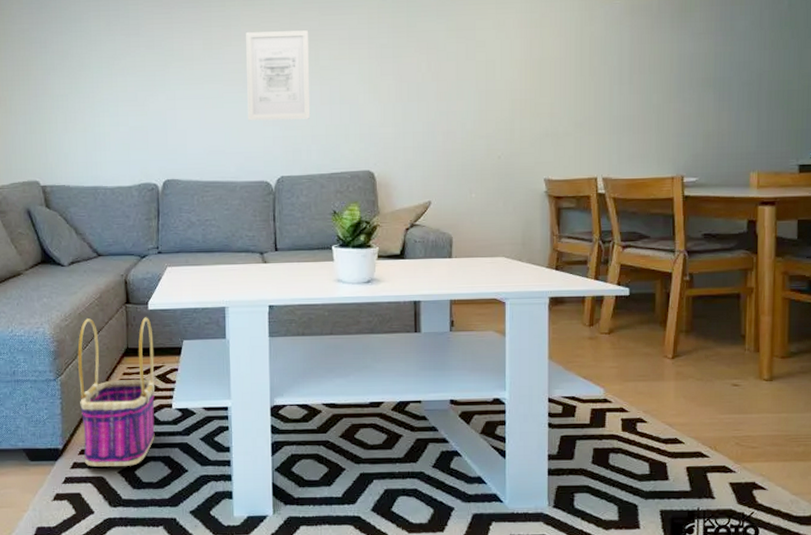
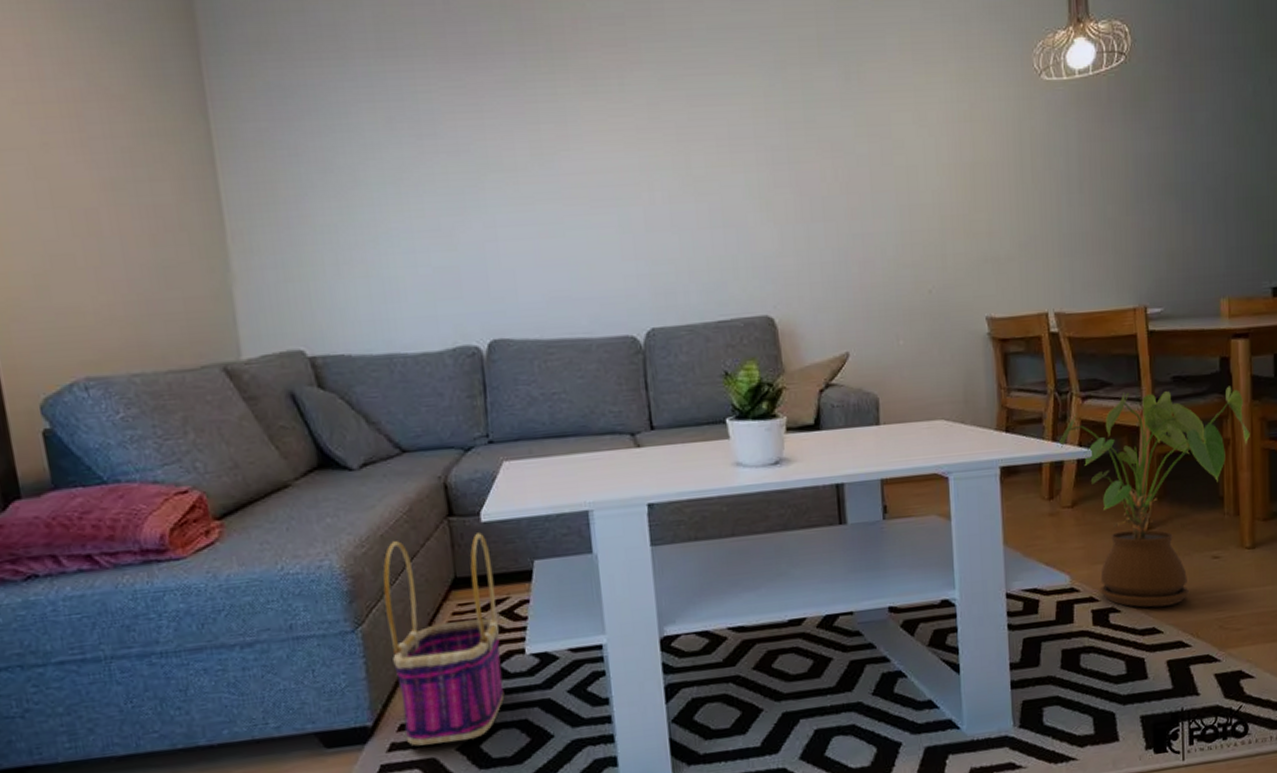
wall art: present [246,30,311,121] -> none [589,127,686,254]
house plant: none [599,244,772,422] -> present [1057,385,1250,608]

